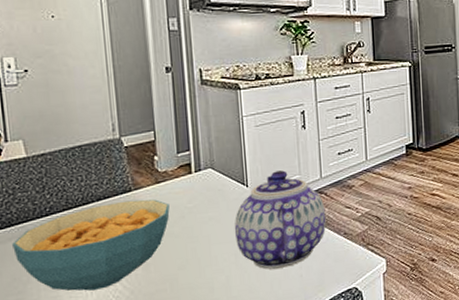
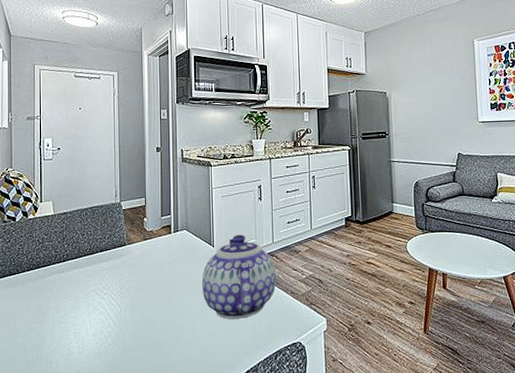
cereal bowl: present [12,199,170,291] -> none [39,252,153,325]

